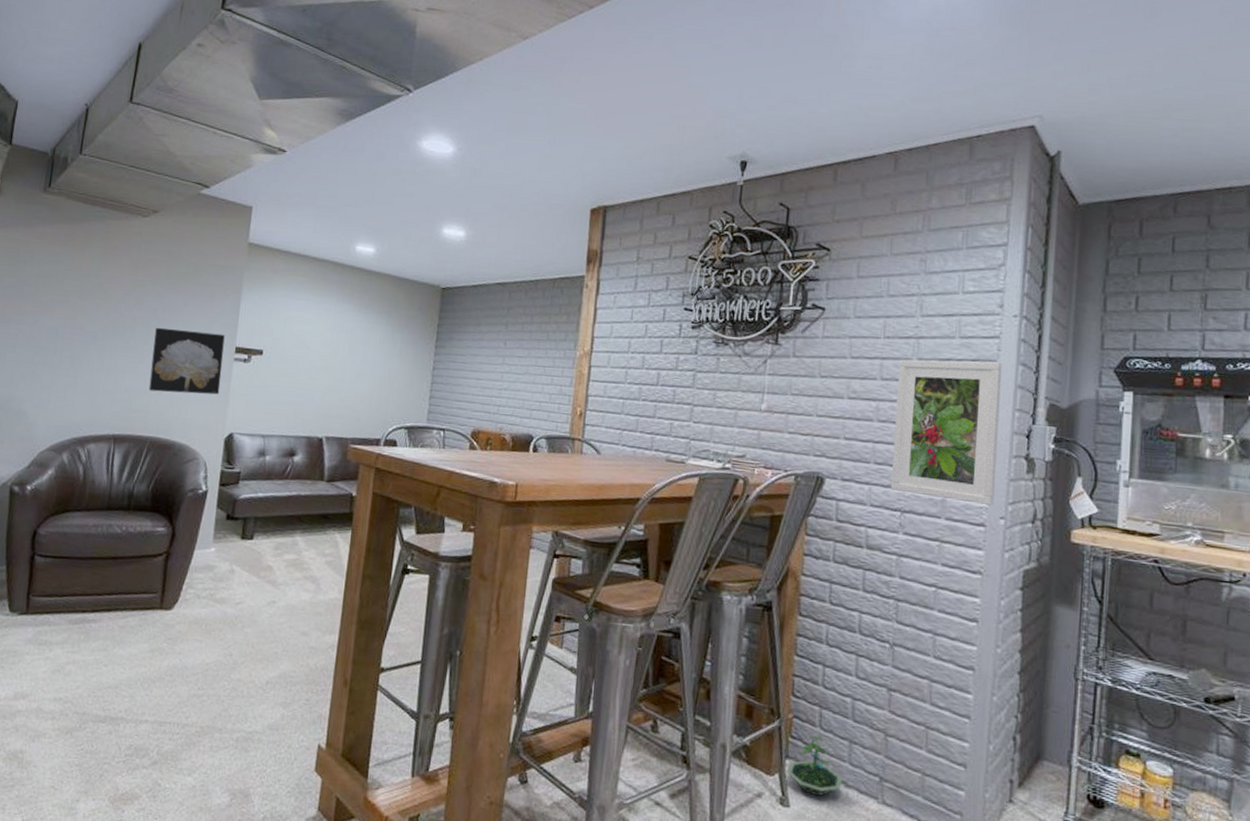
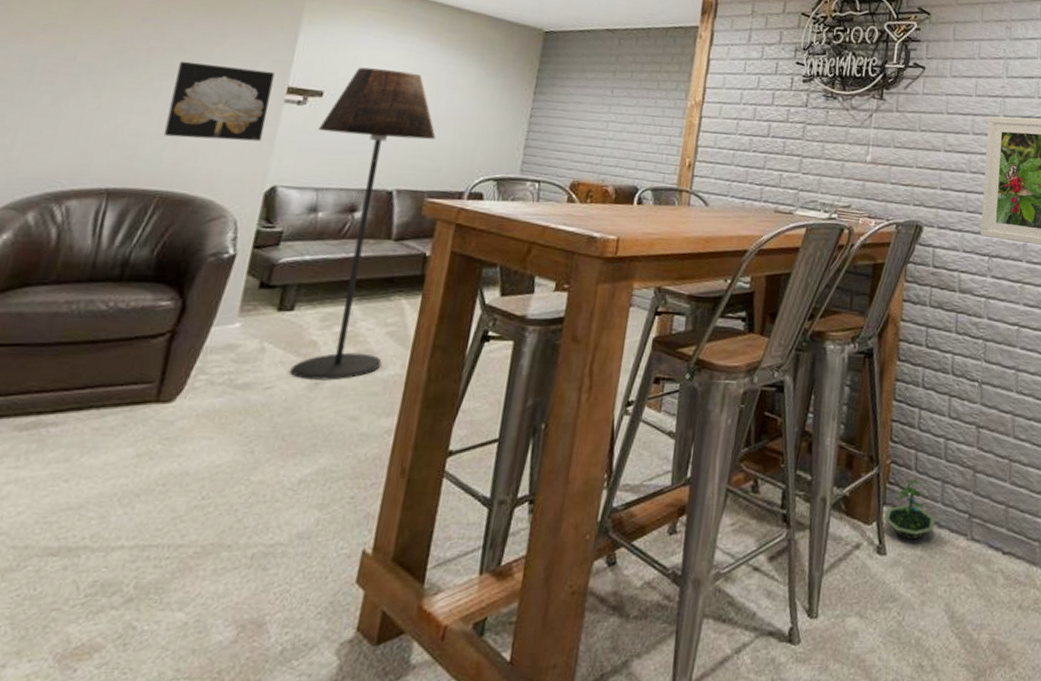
floor lamp: none [254,328,354,600] -> present [290,67,436,381]

